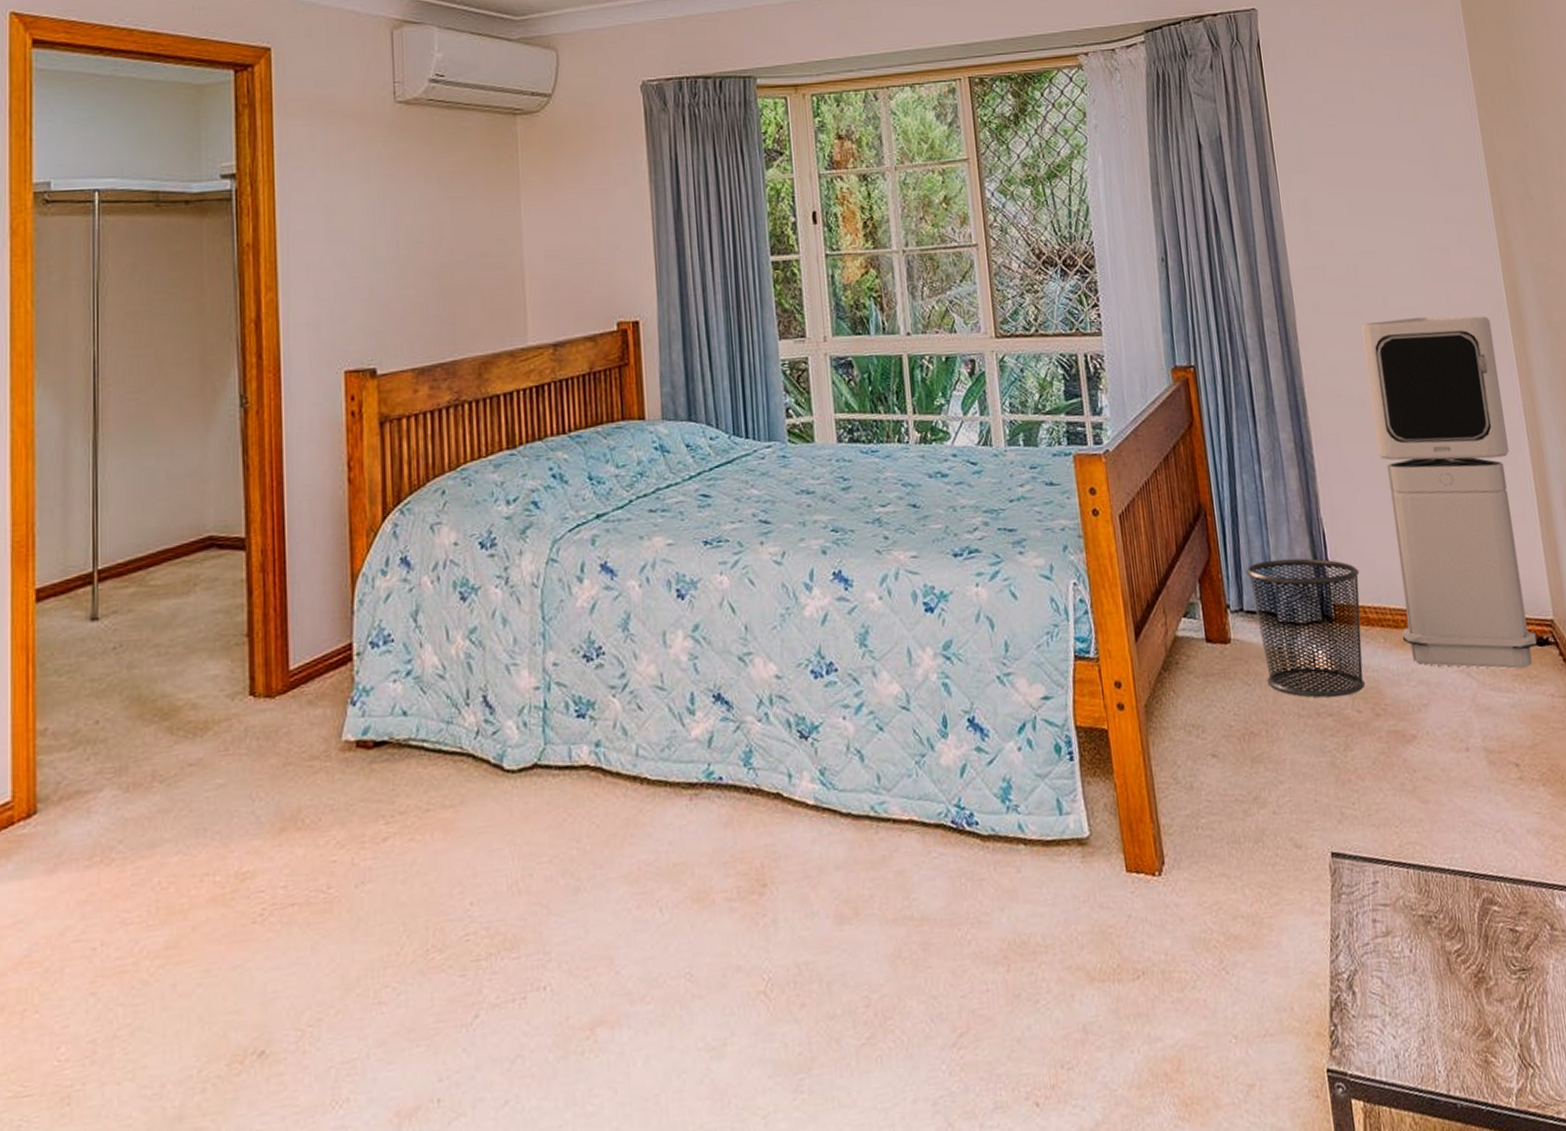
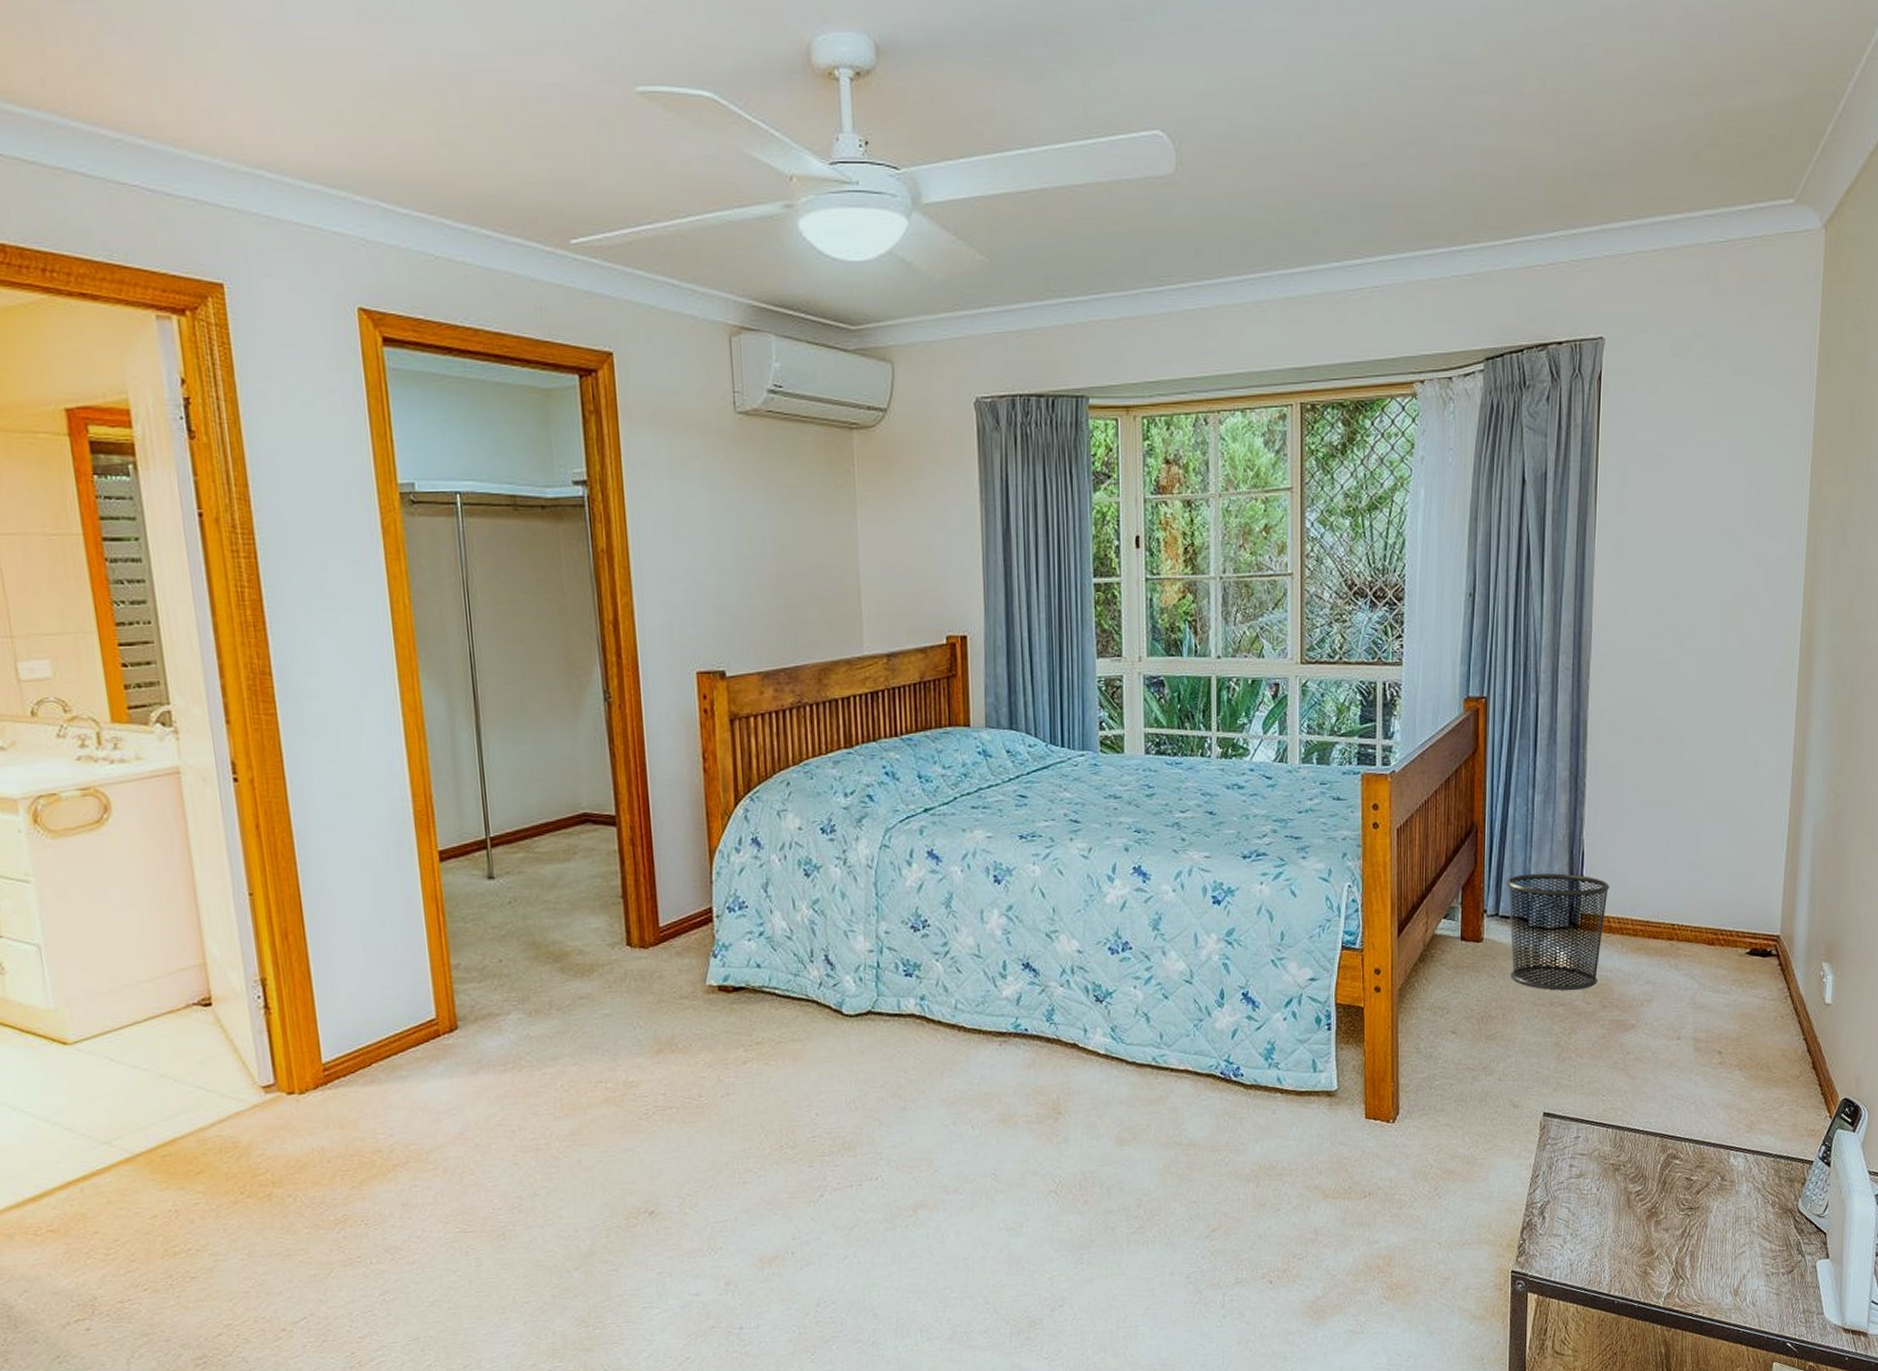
air purifier: present [1361,316,1537,669] -> none [1638,659,1780,975]

